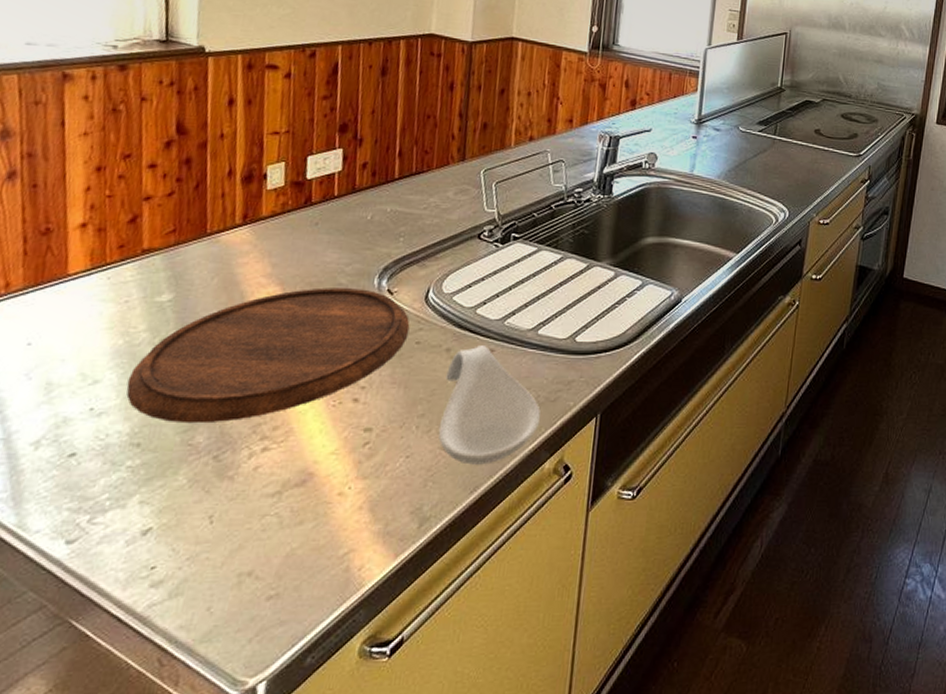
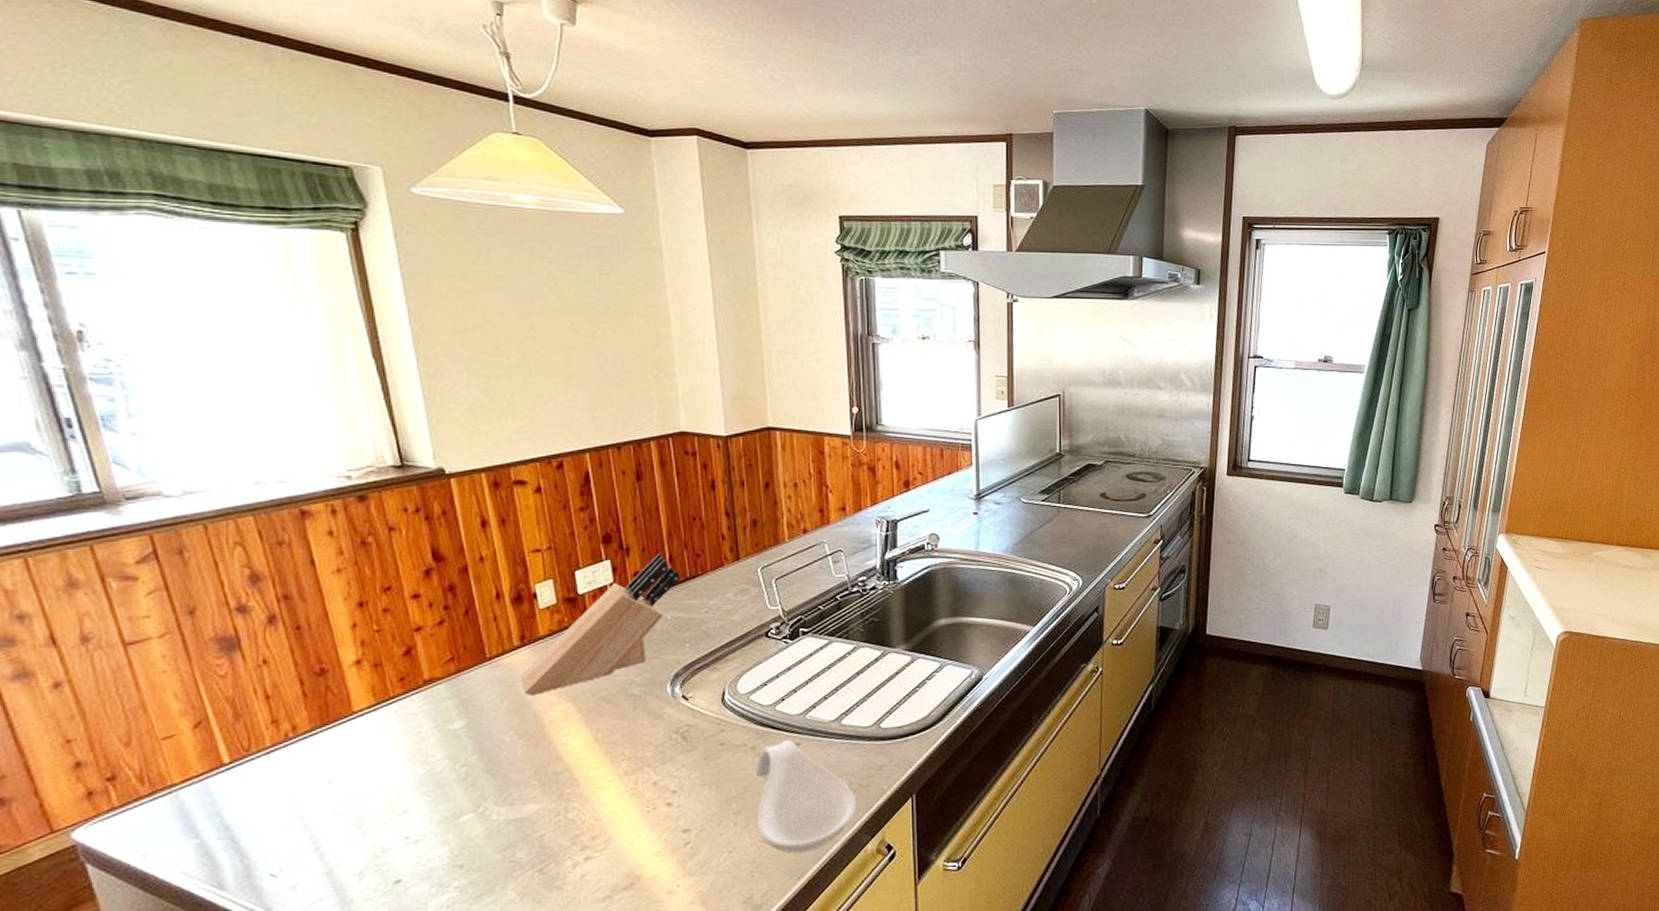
cutting board: present [126,287,410,424] -> none [437,697,711,842]
knife block: none [235,146,406,275] -> present [520,552,680,695]

